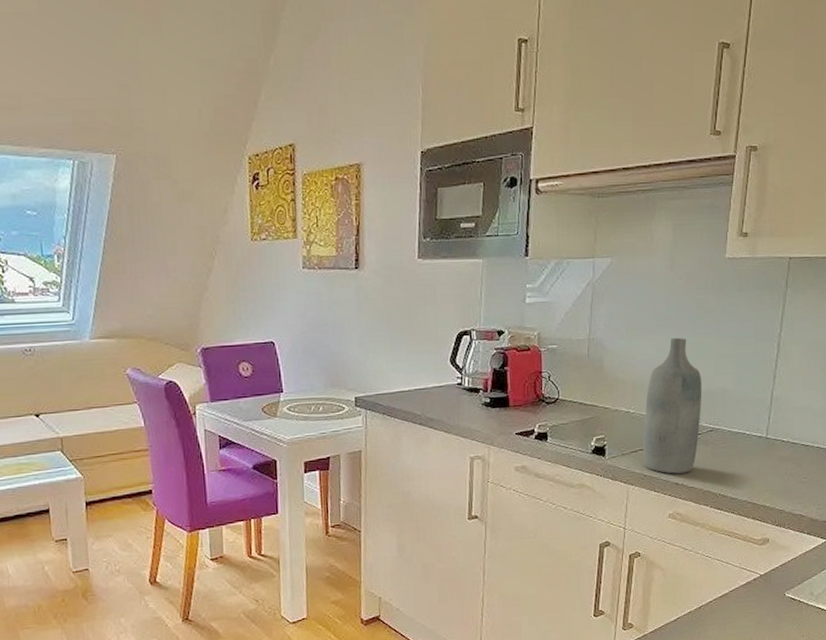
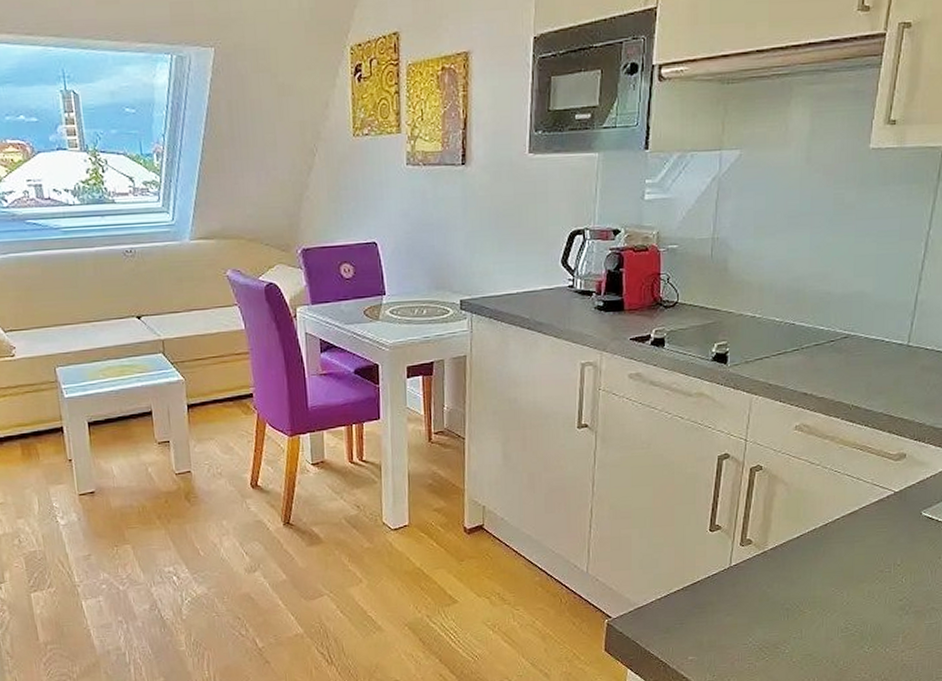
bottle: present [643,337,702,474] -> none [769,236,838,383]

